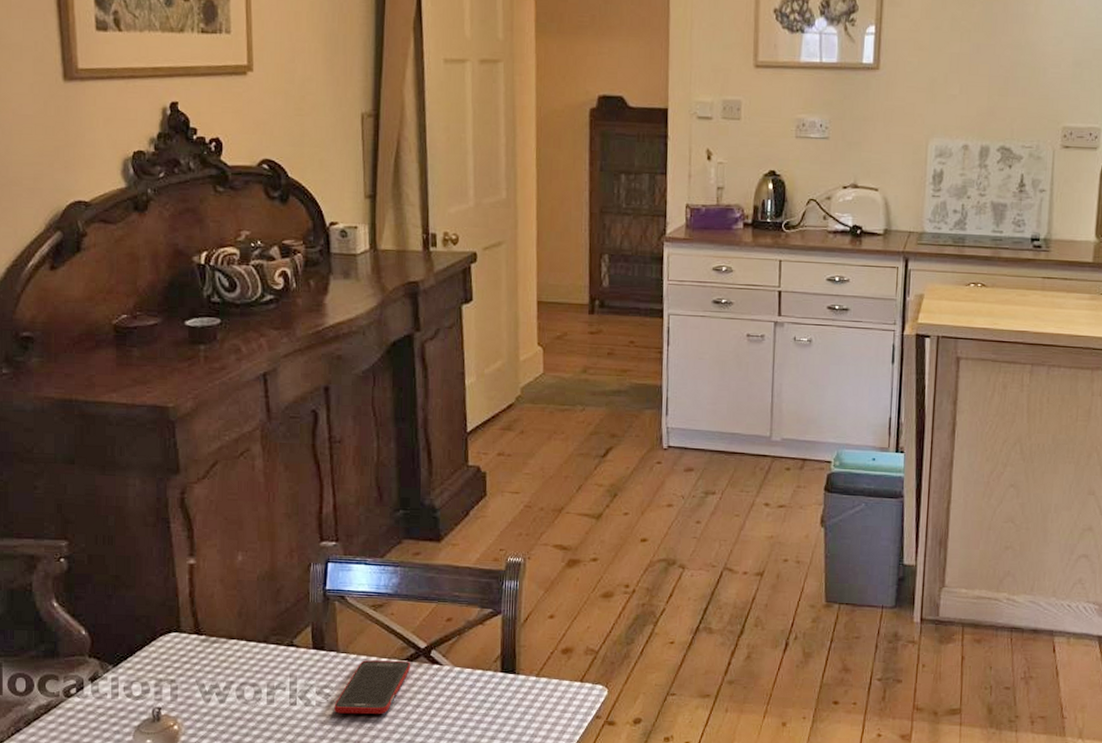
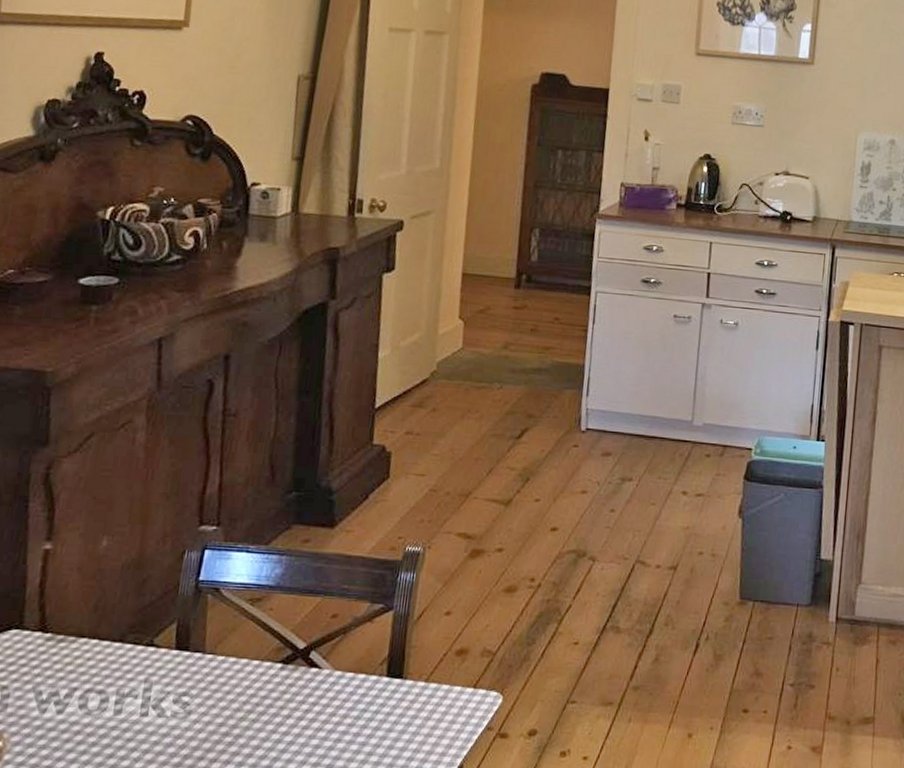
cell phone: present [334,660,411,715] -> none [191,662,286,727]

